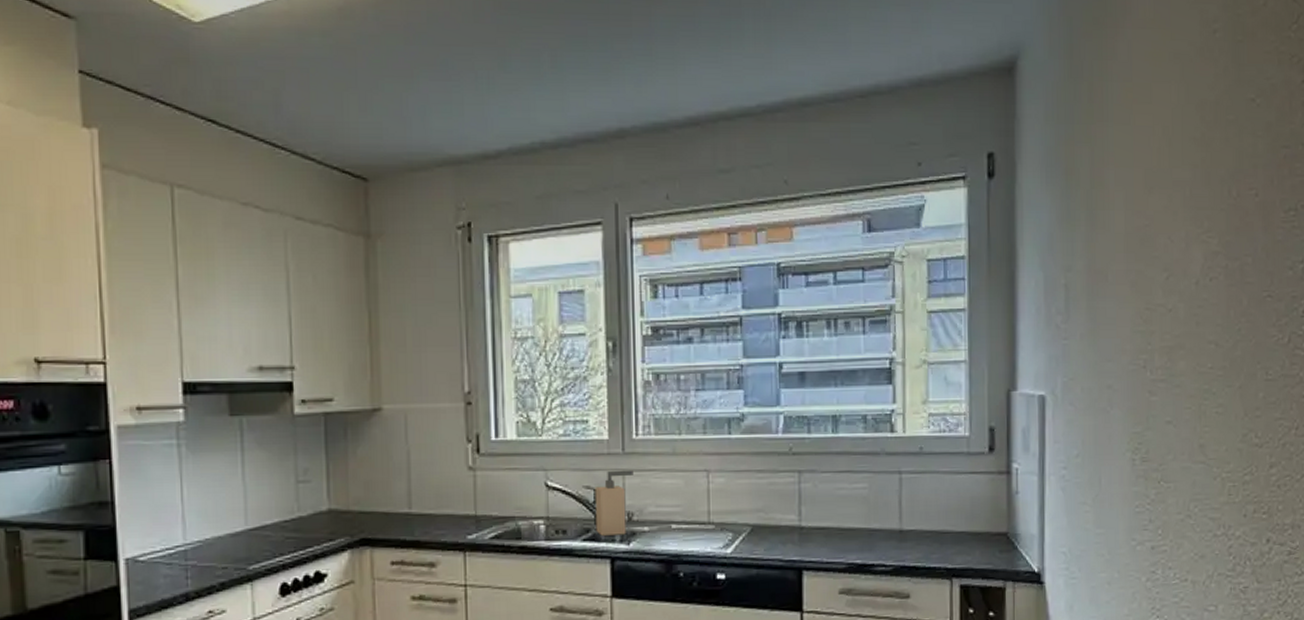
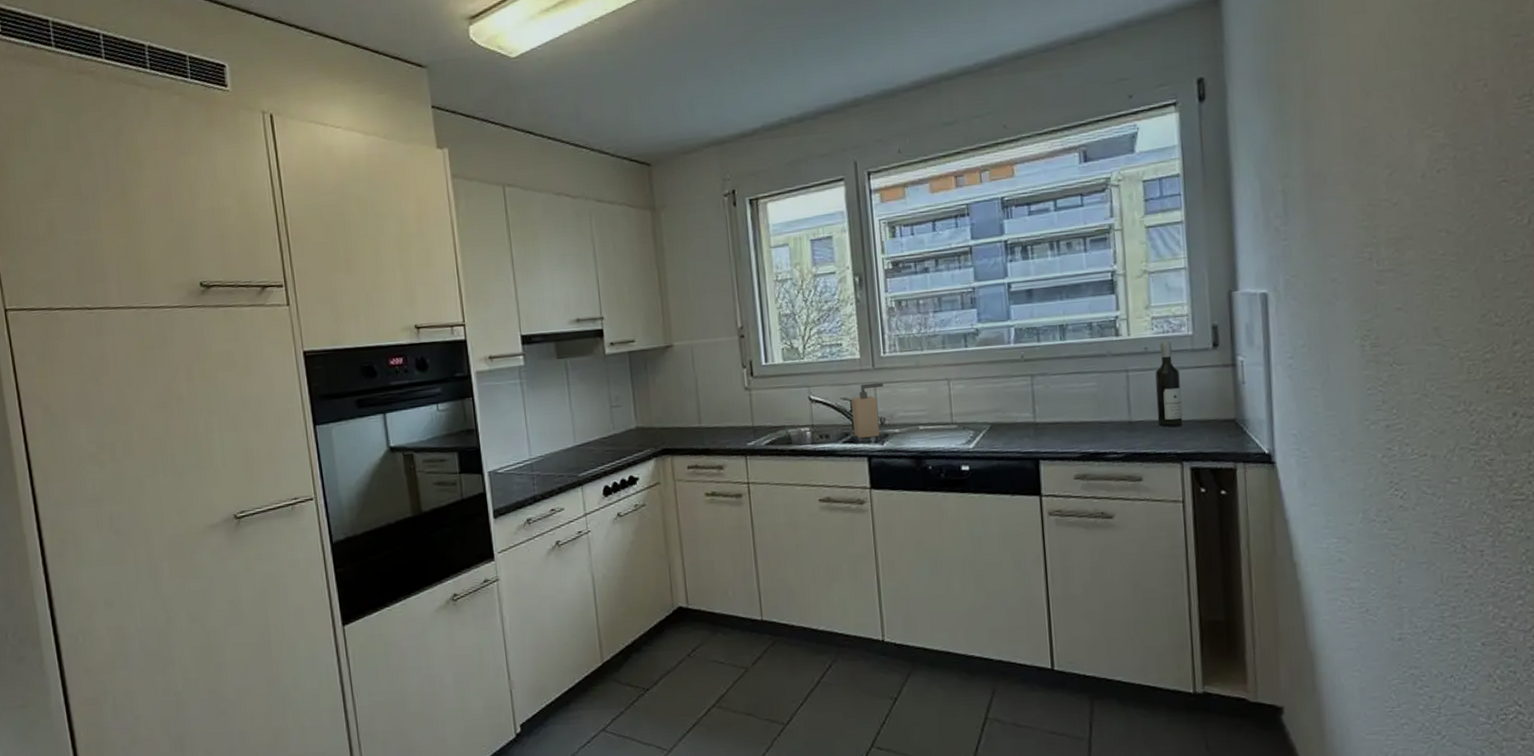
bottle: none [928,442,955,539] -> present [1155,341,1183,428]

